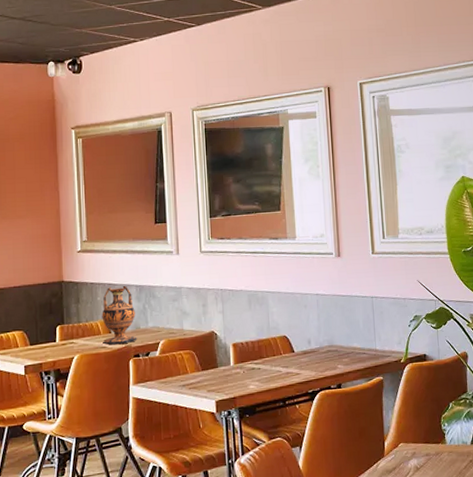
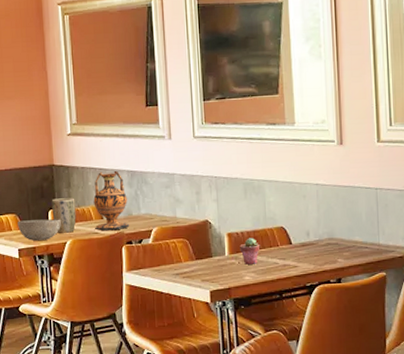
bowl: none [25,334,70,357] -> present [18,219,62,241]
plant pot: none [59,313,84,349] -> present [51,198,76,233]
potted succulent: none [244,347,264,374] -> present [240,238,260,265]

